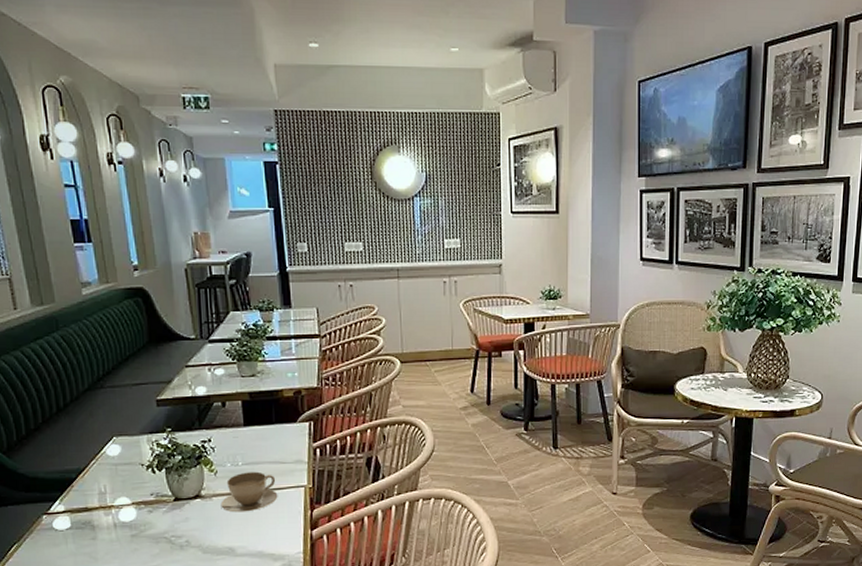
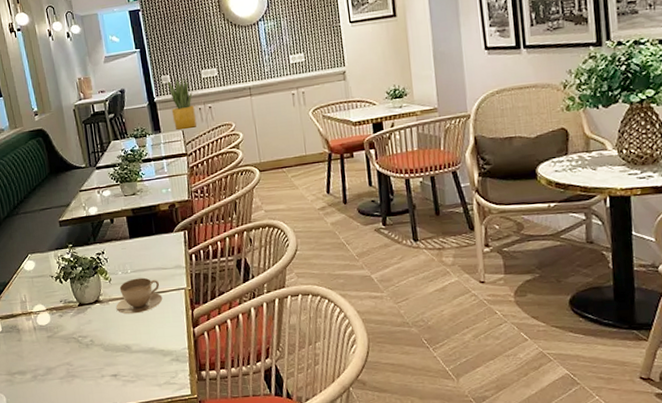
planter: none [303,248,334,308] -> present [167,77,196,131]

